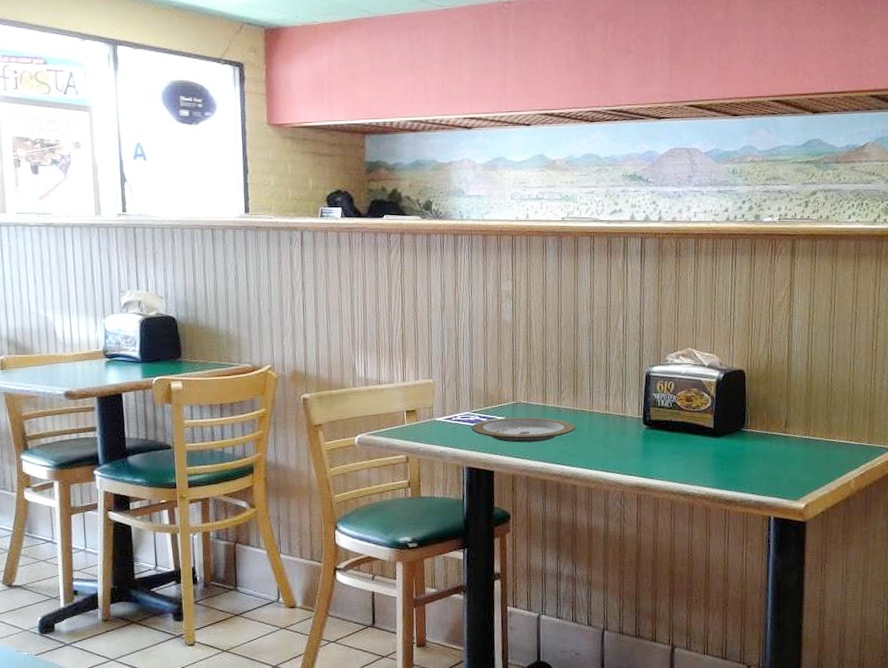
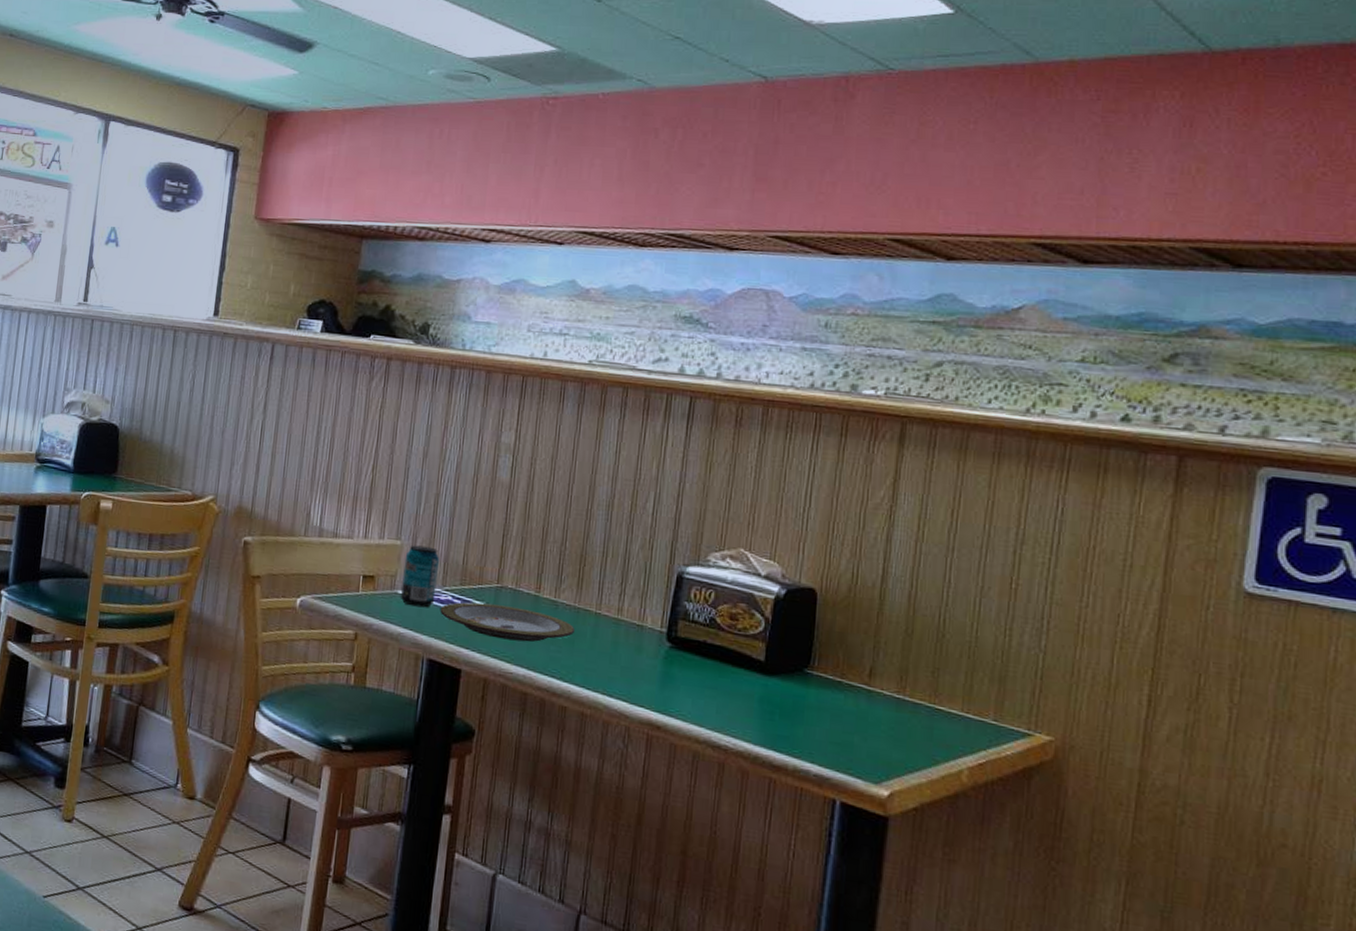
beverage can: none [438,380,466,429] -> present [401,545,439,608]

